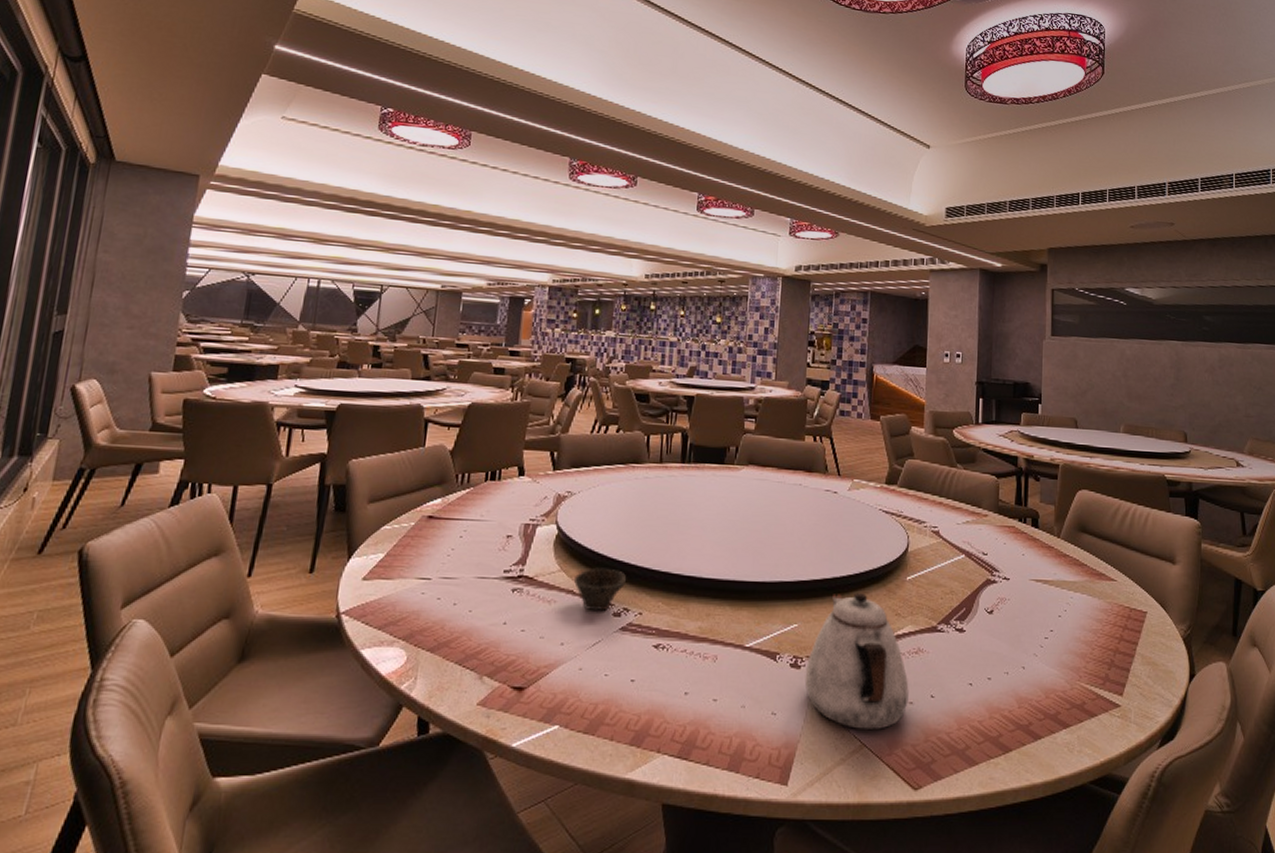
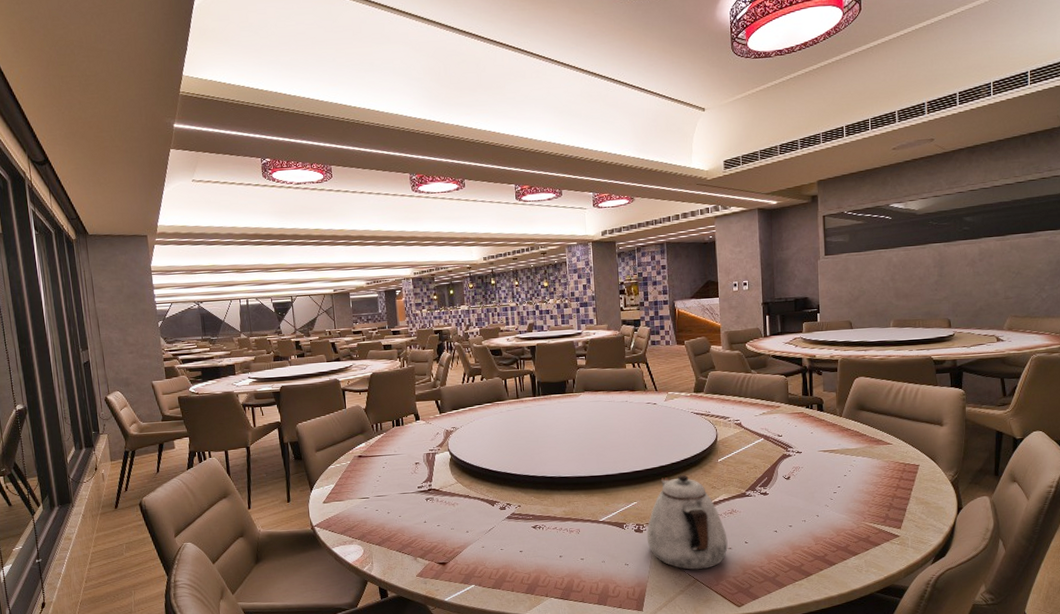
cup: present [573,567,627,612] -> none [467,477,506,508]

